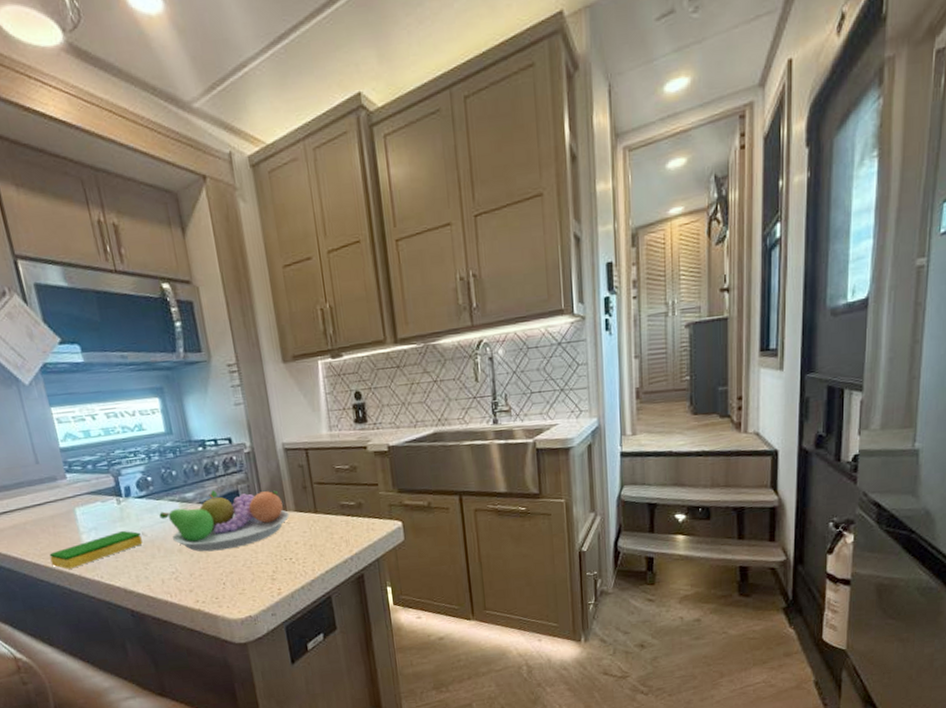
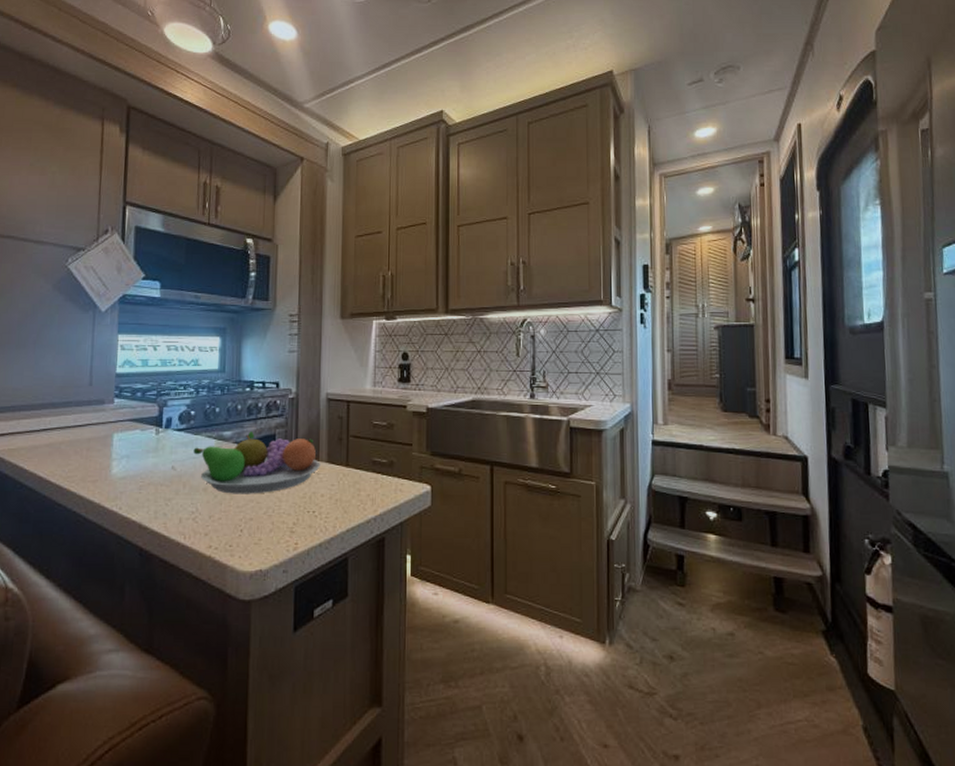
dish sponge: present [49,530,143,569] -> none [74,461,171,496]

